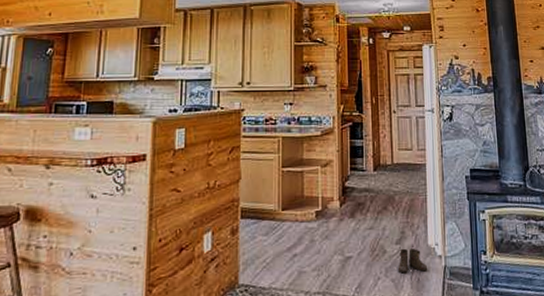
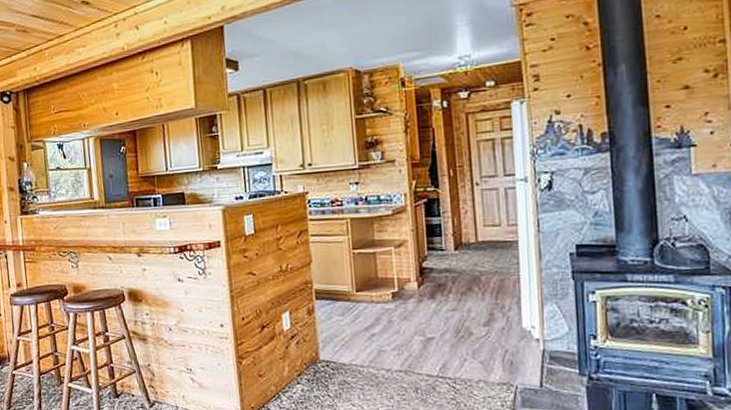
boots: present [398,248,428,274] -> none [486,330,523,356]

